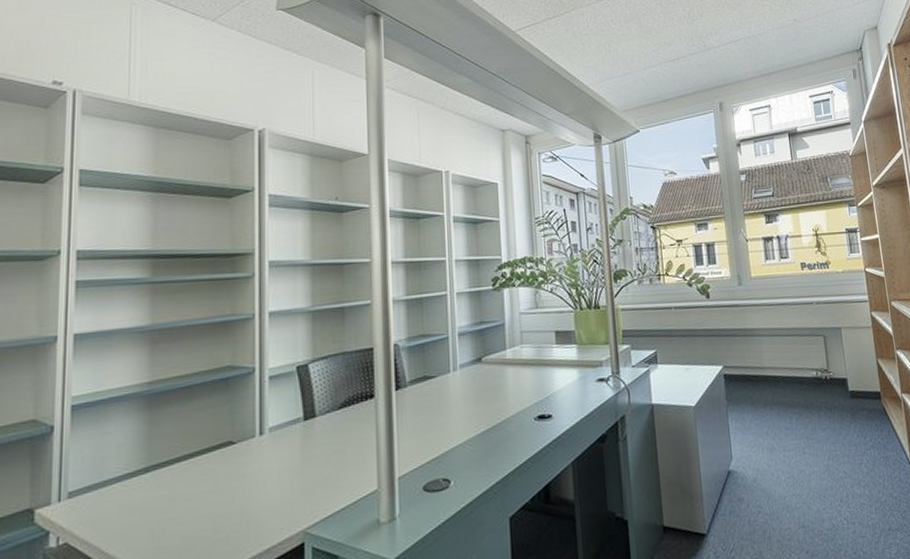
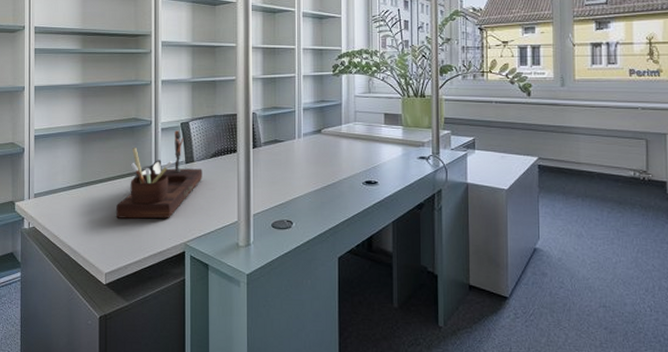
desk organizer: none [201,376,328,511] -> present [116,130,202,219]

